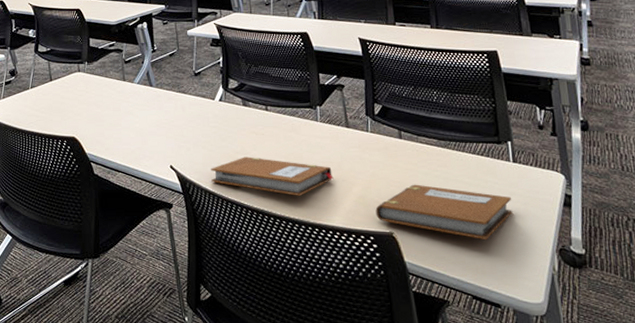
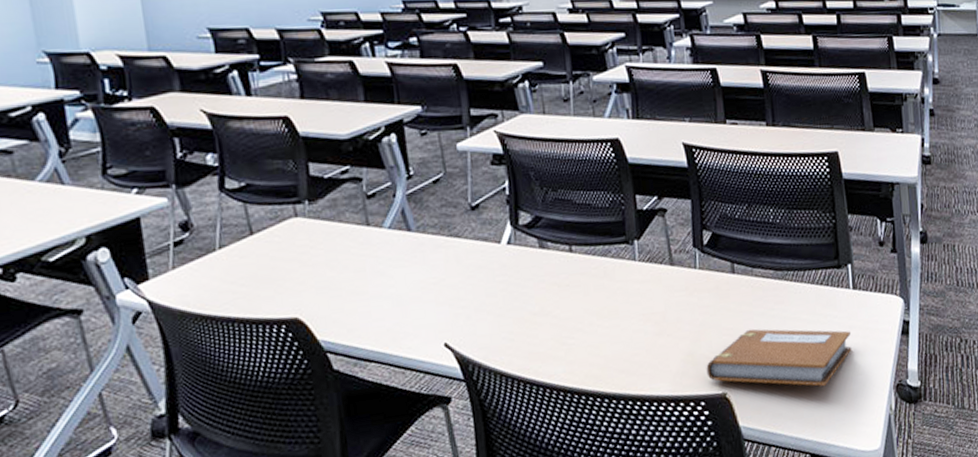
notebook: present [211,157,334,196] -> none [501,317,657,364]

